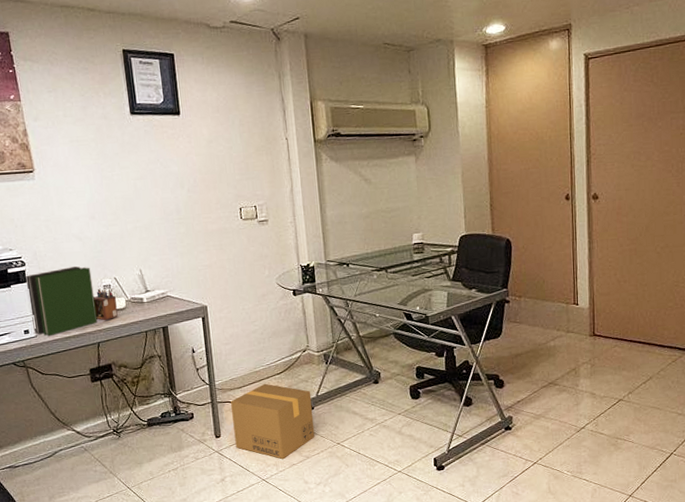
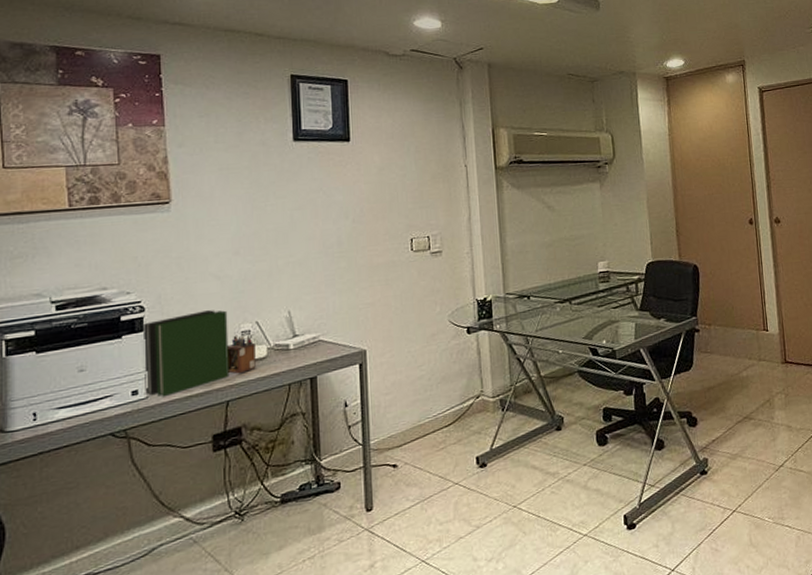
cardboard box: present [231,383,315,460] -> none [388,438,487,533]

